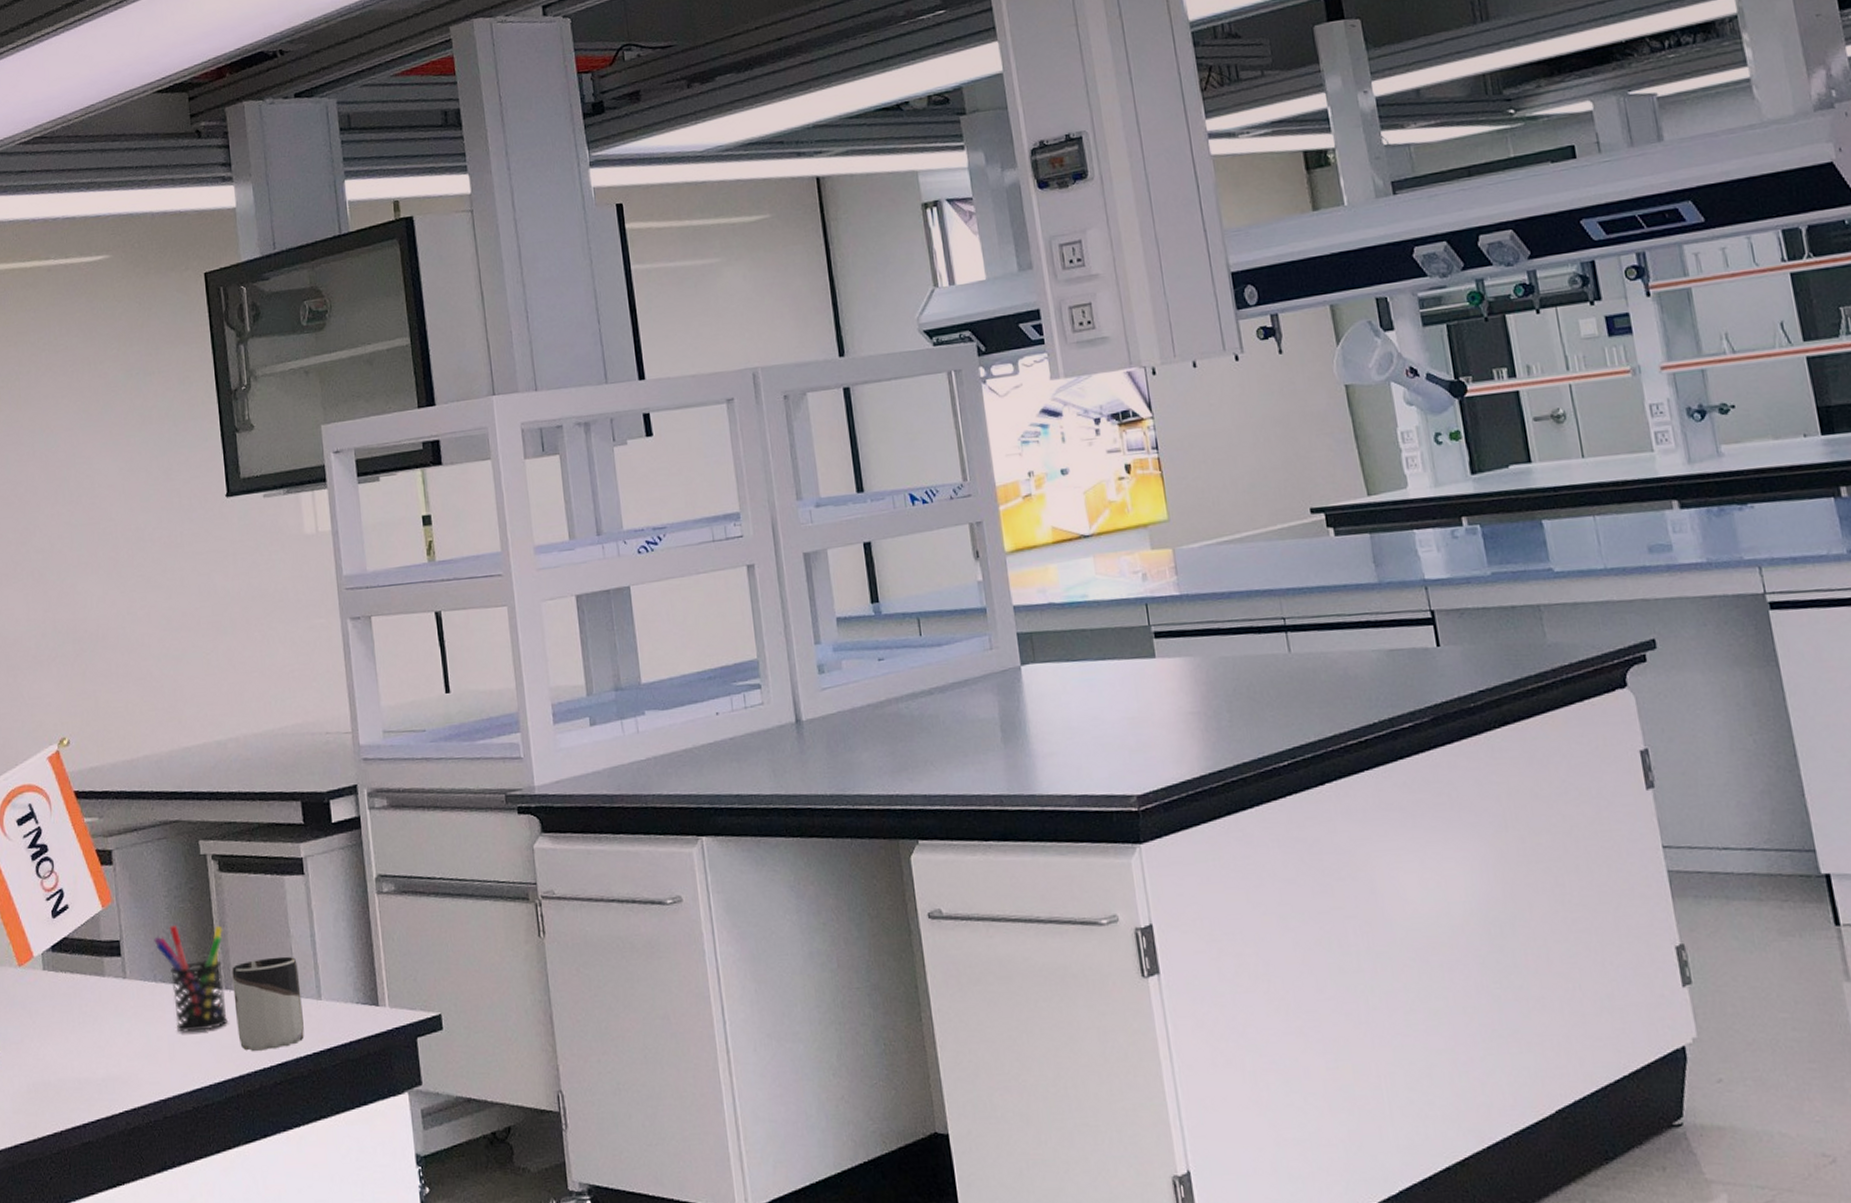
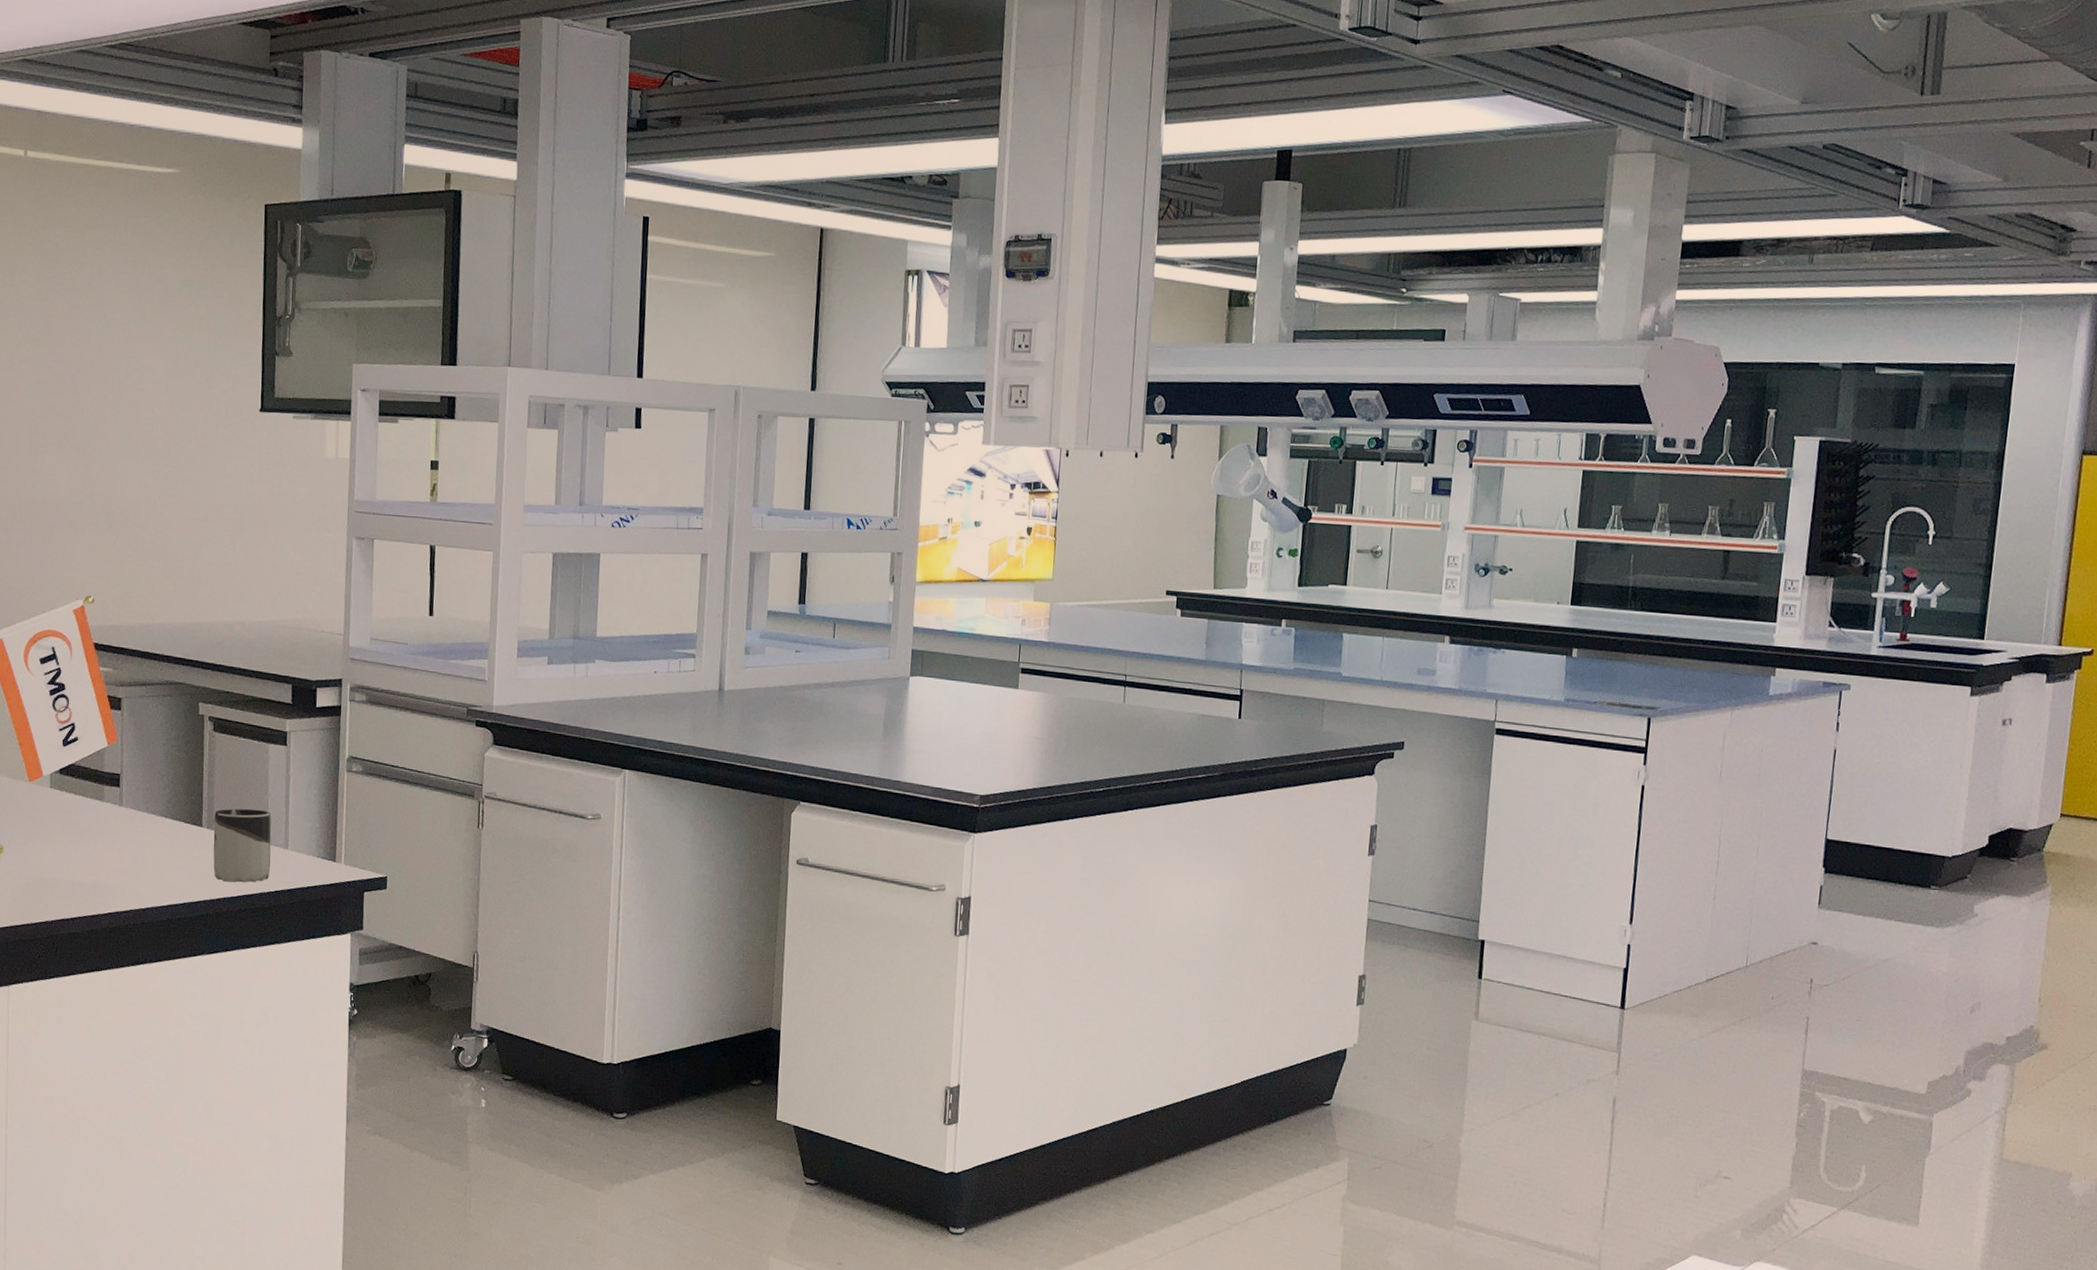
pen holder: present [154,924,228,1032] -> none [150,768,211,859]

